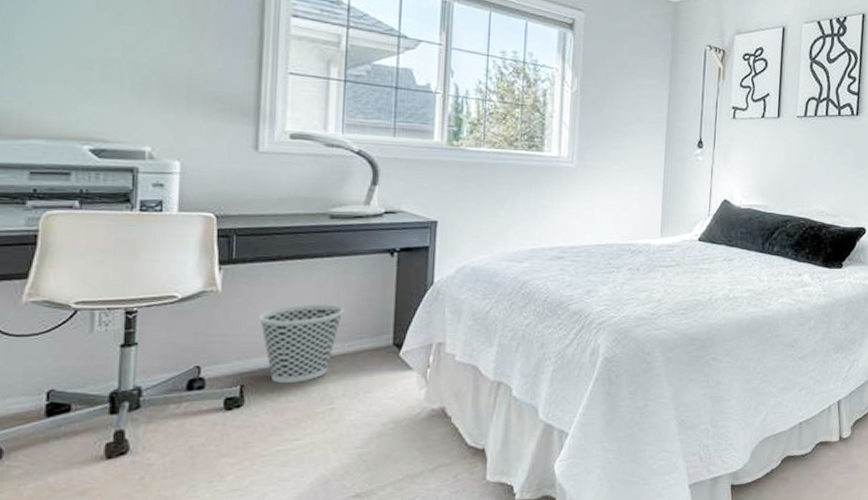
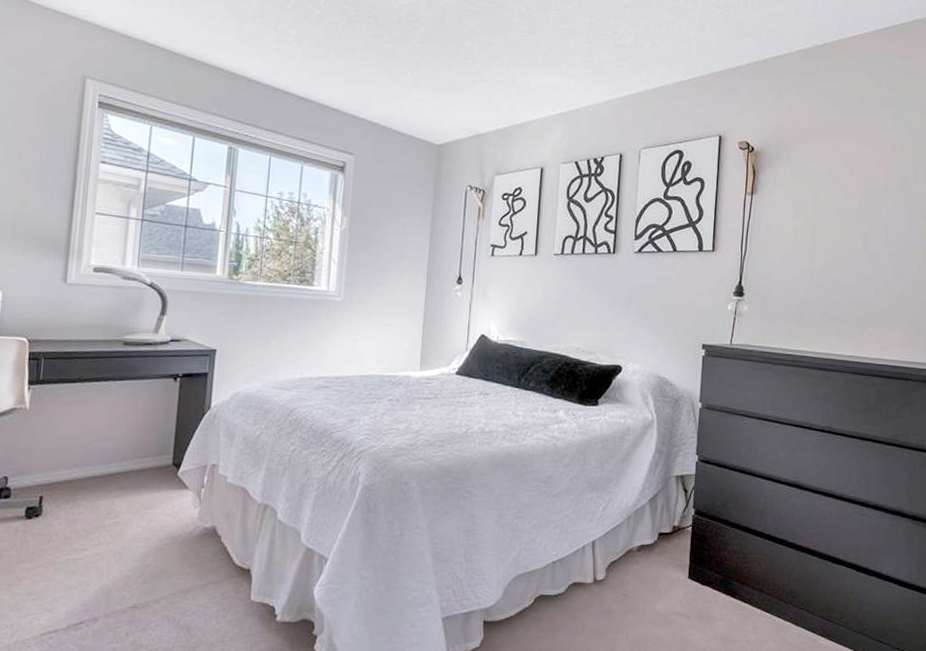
wastebasket: present [258,304,345,384] -> none [58,423,132,497]

